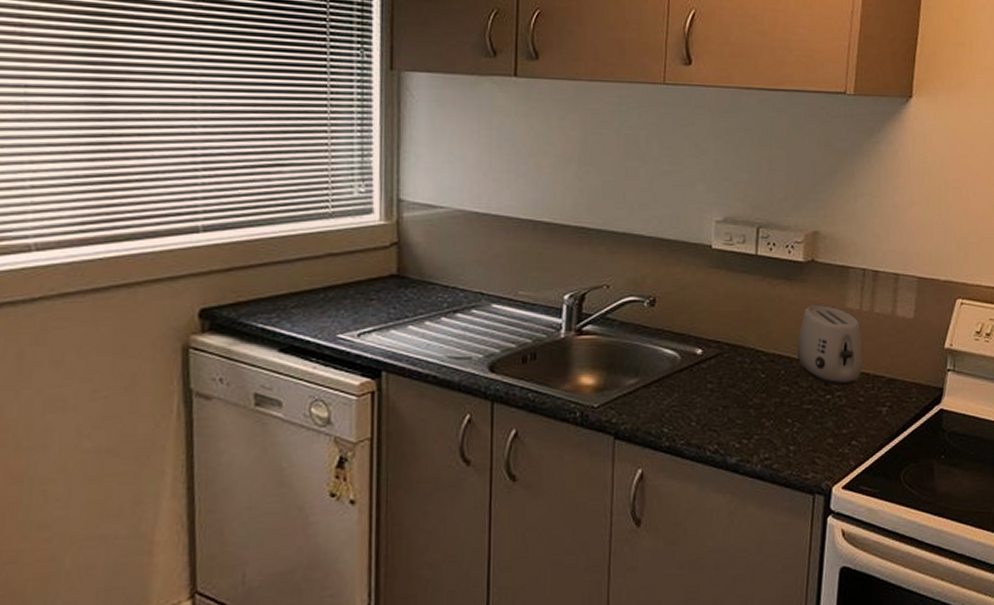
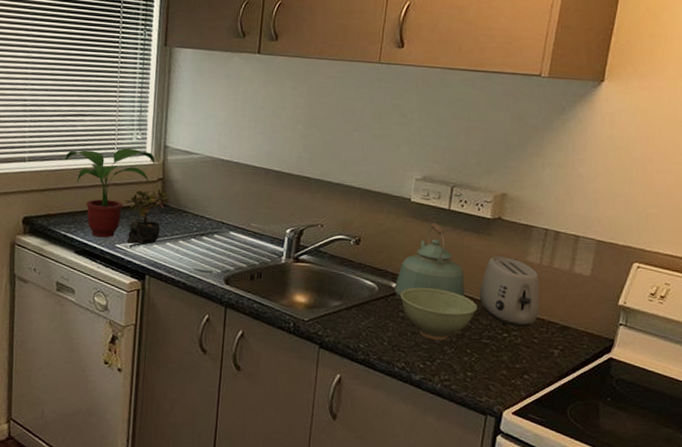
potted plant: none [258,206,386,327] -> present [65,148,155,238]
succulent plant: none [347,255,406,331] -> present [125,188,168,244]
kettle: none [700,272,780,368] -> present [395,223,465,300]
bowl: none [707,350,796,413] -> present [400,287,477,341]

